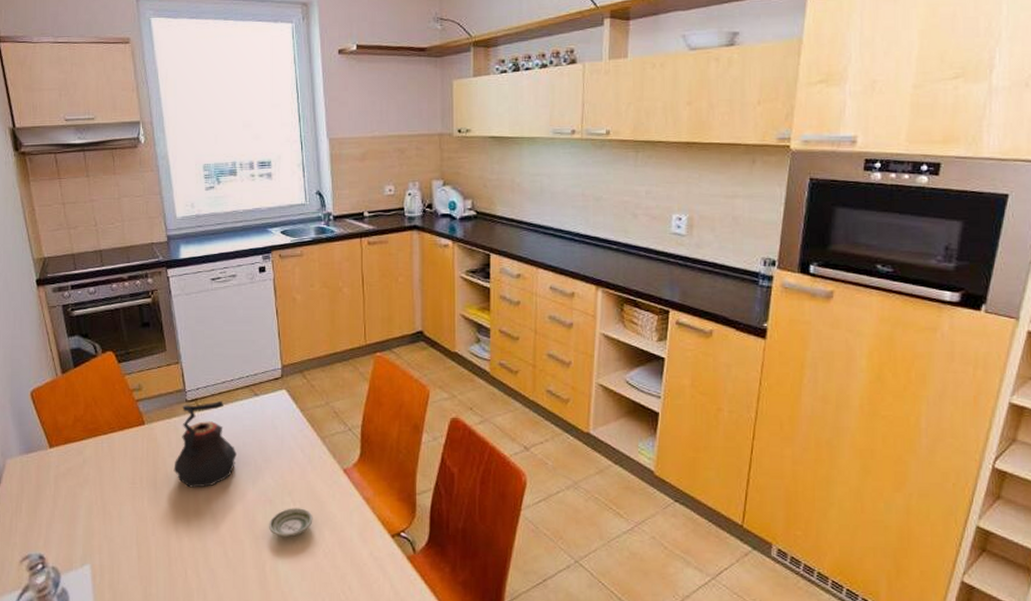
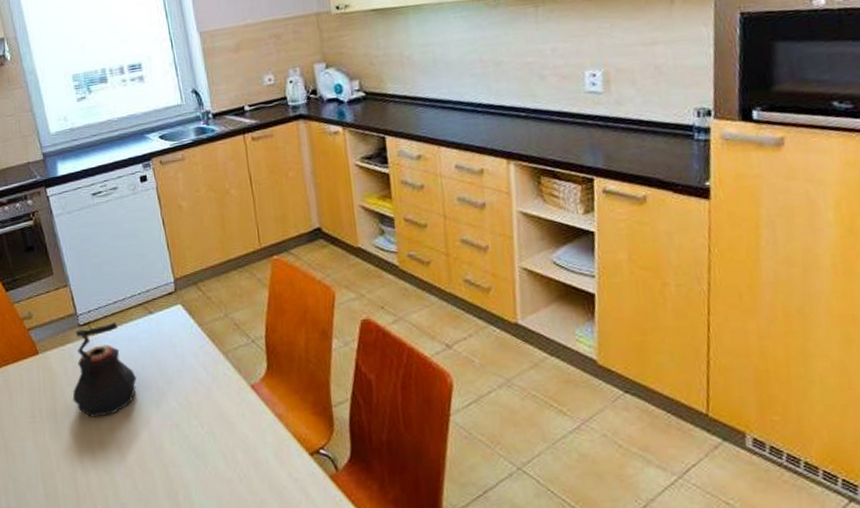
saucer: present [269,508,313,538] -> none [177,430,224,464]

